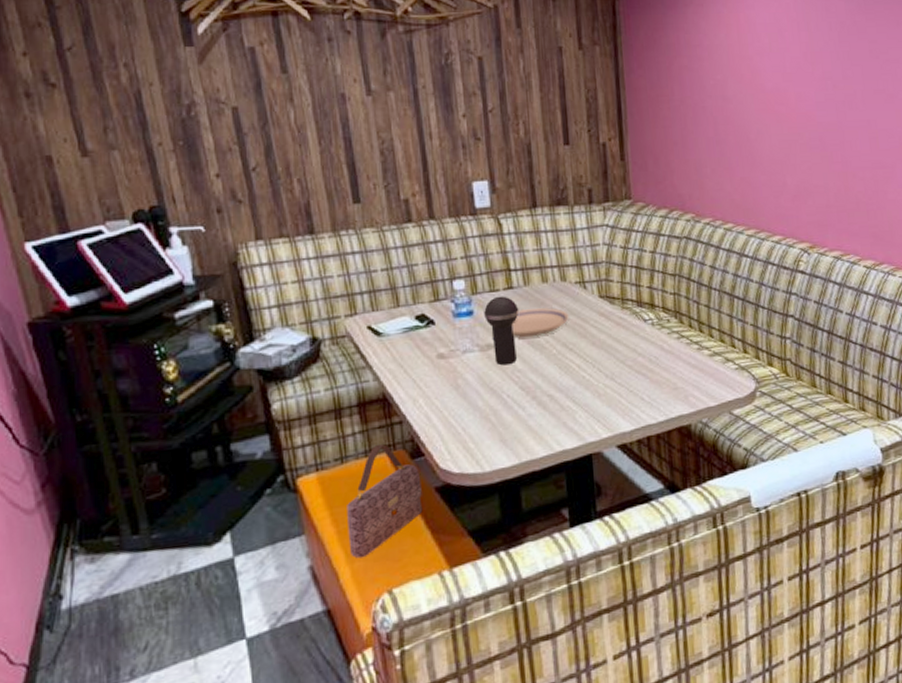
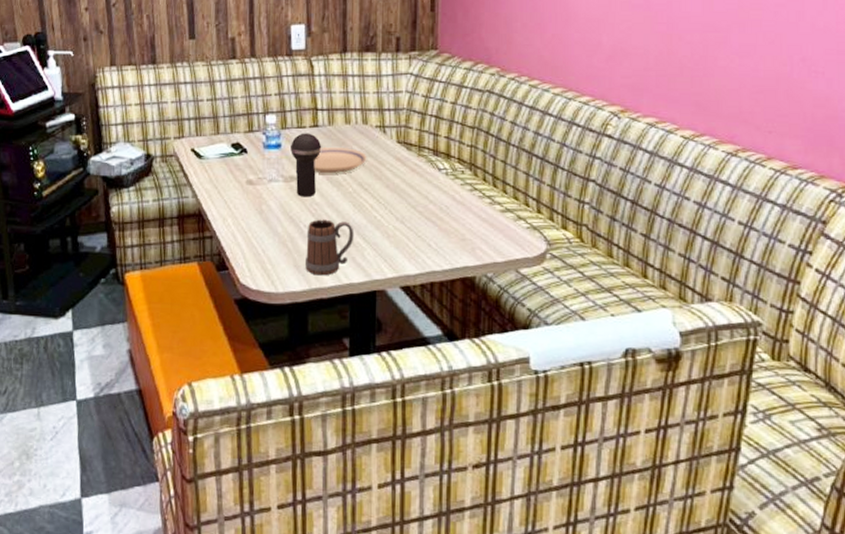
handbag: present [347,443,423,559] -> none [160,253,224,351]
beer mug: none [511,385,564,447] -> present [305,219,355,276]

